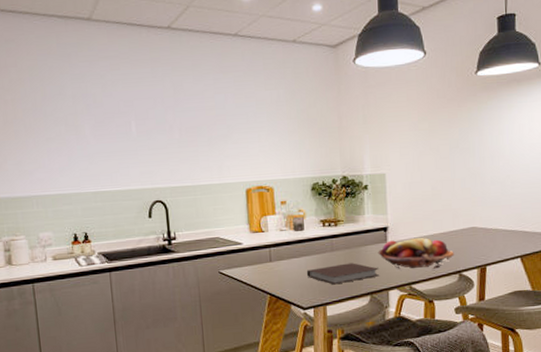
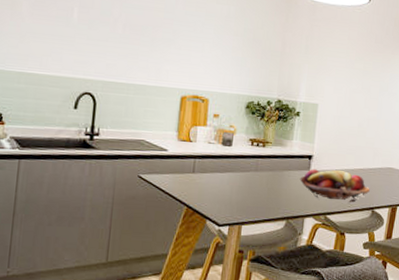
notebook: present [306,263,379,285] -> none [227,185,298,205]

